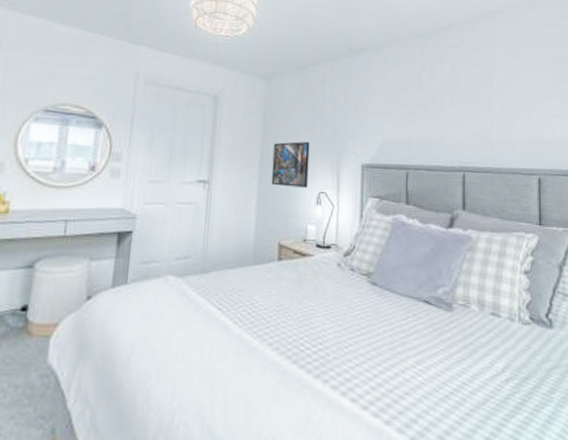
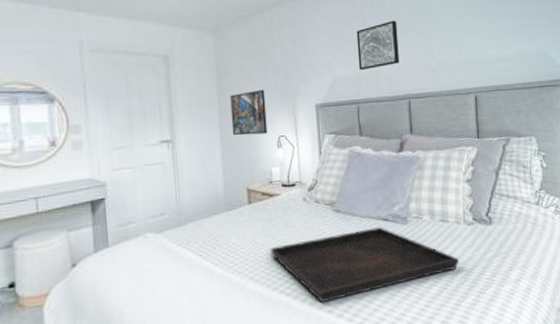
serving tray: none [295,309,510,389] -> present [270,227,459,303]
wall art: none [411,87,456,136] -> present [356,20,400,71]

